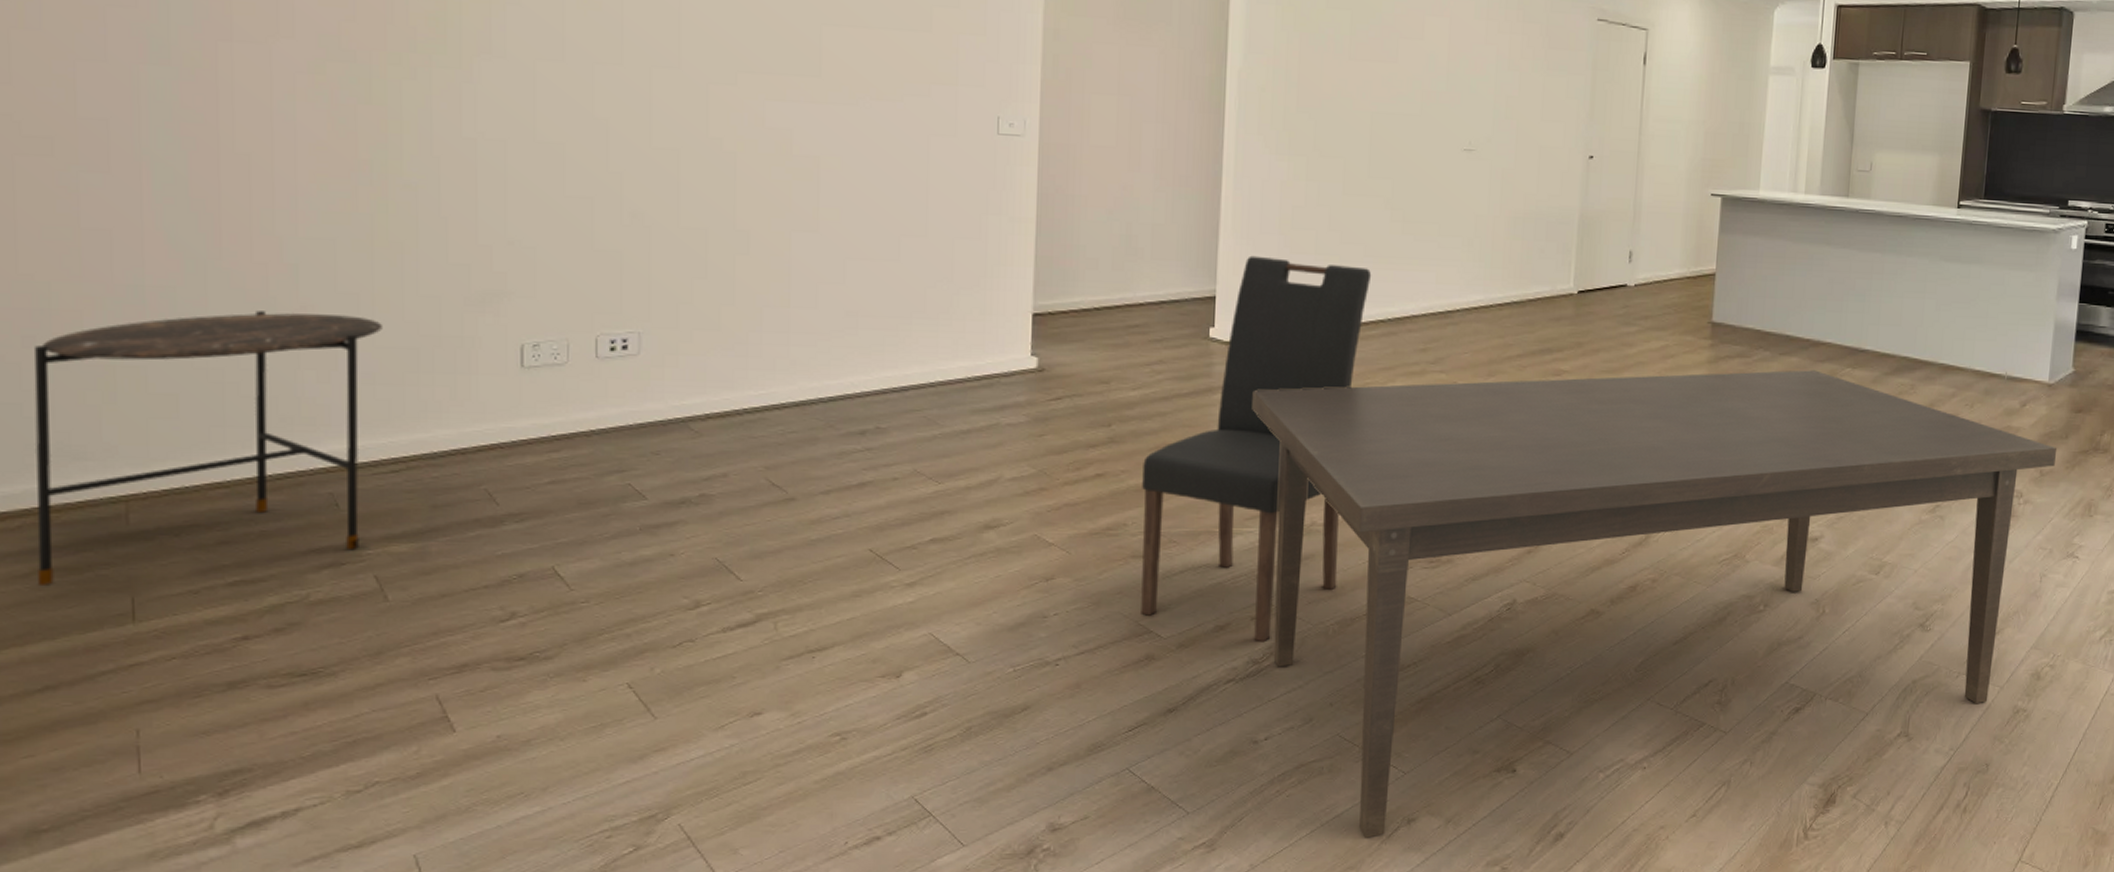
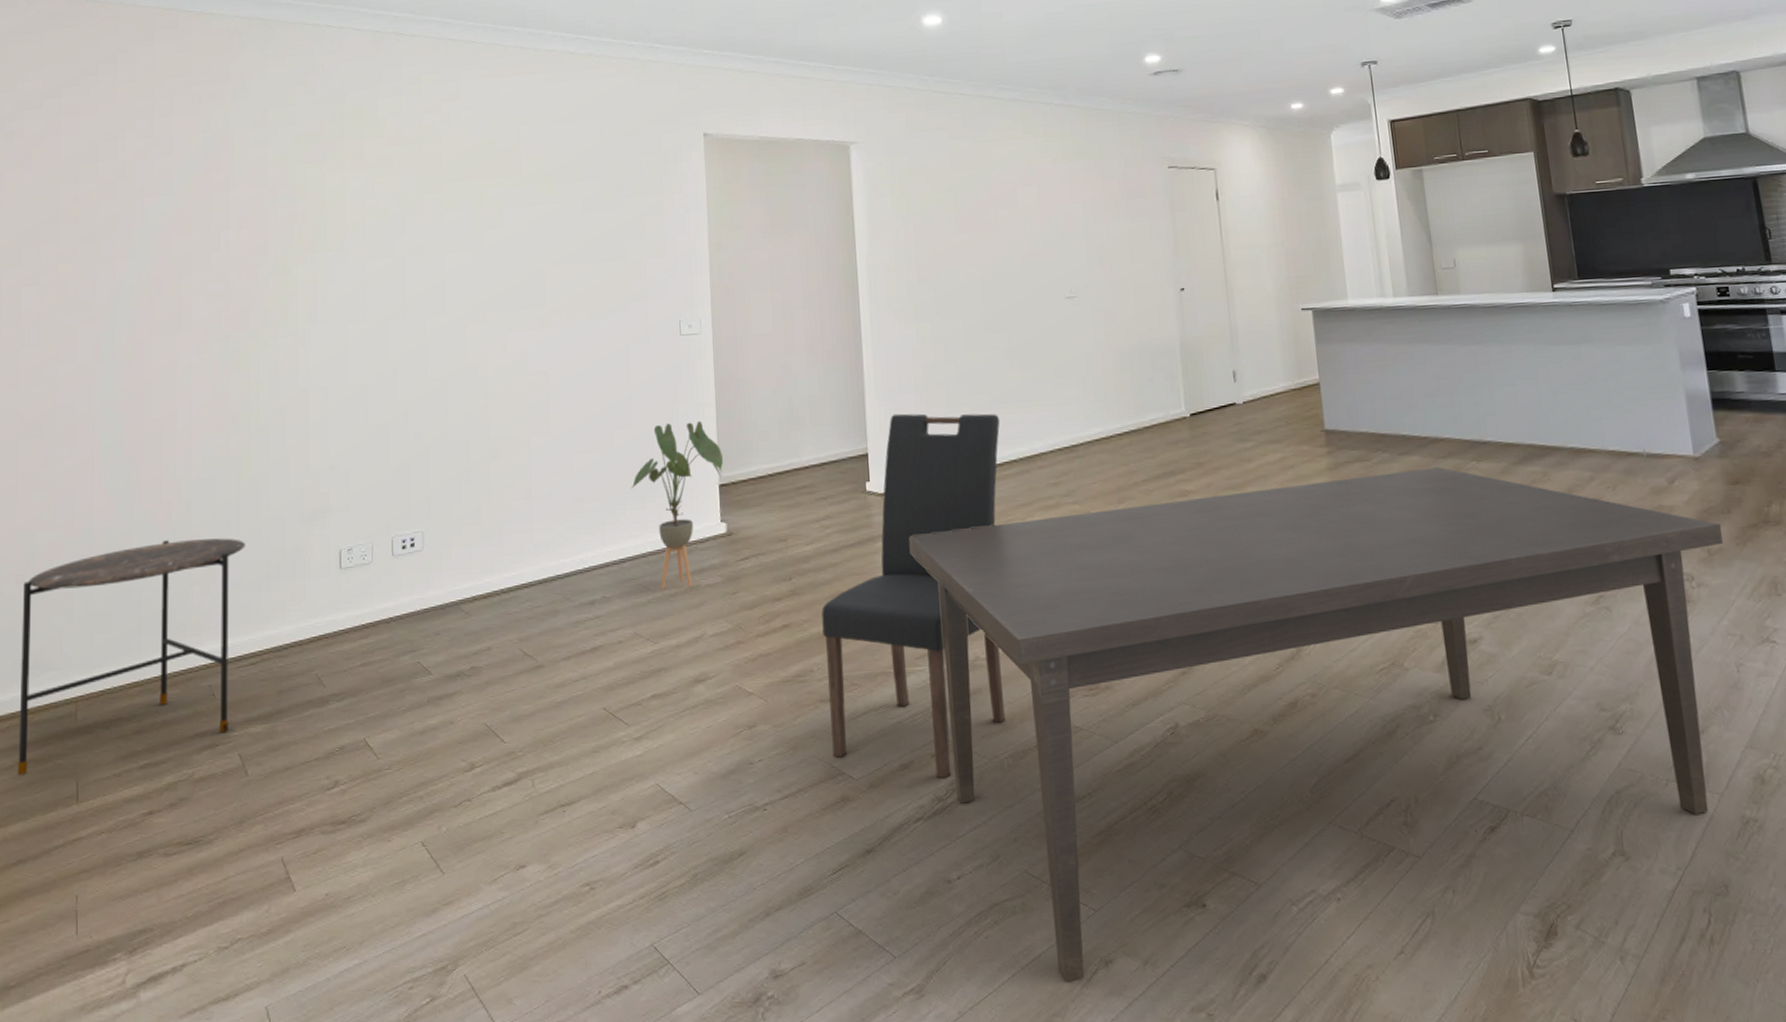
house plant: none [921,237,1041,425] -> present [631,420,724,589]

